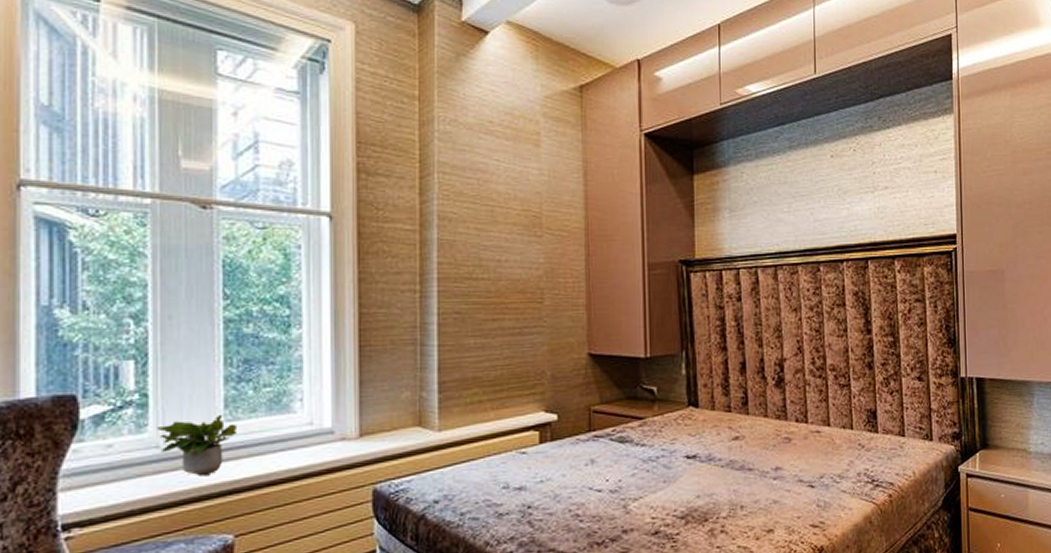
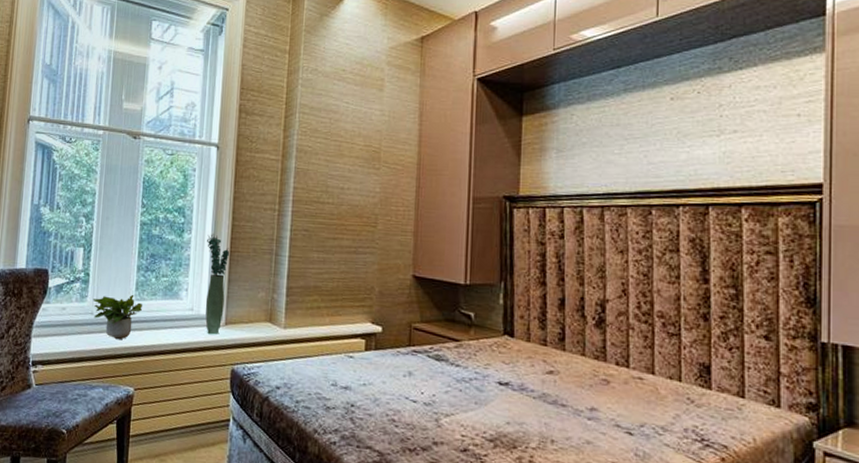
vase: none [325,326,359,452] -> present [205,234,230,335]

